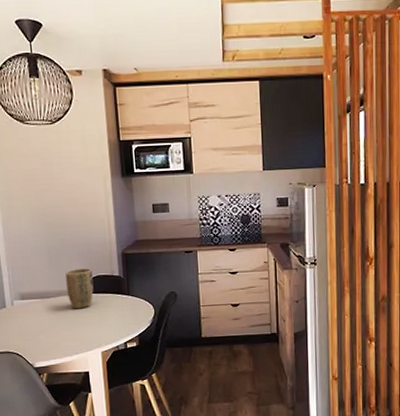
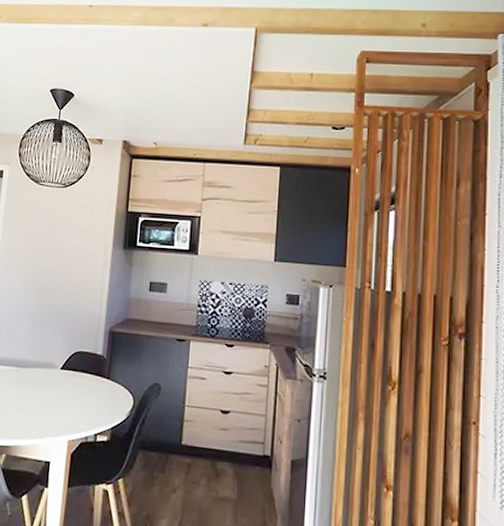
plant pot: present [65,268,94,309] -> none [45,340,75,387]

